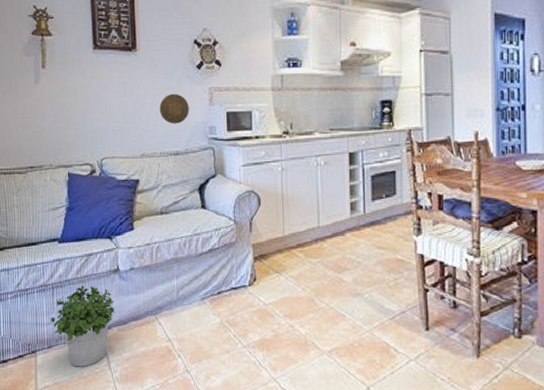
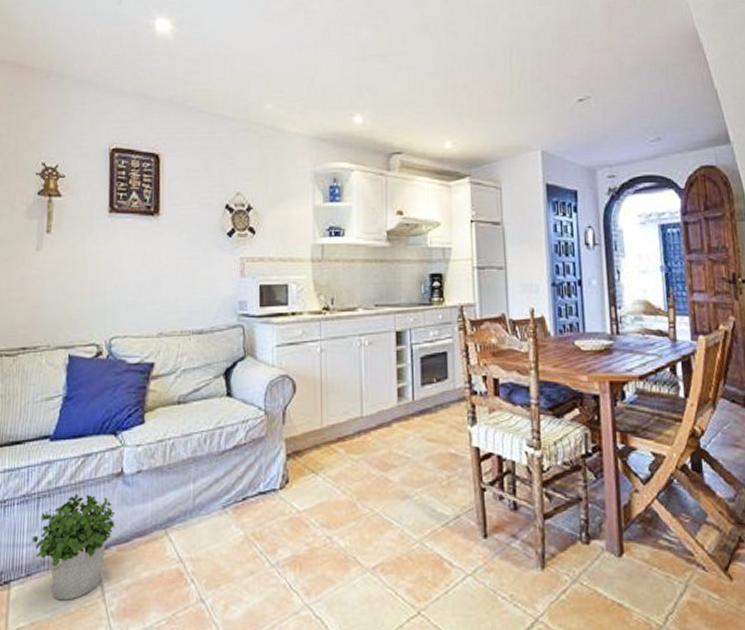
decorative plate: present [159,93,189,124] -> none [182,263,217,298]

